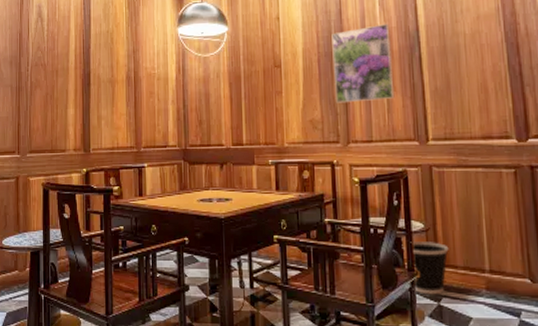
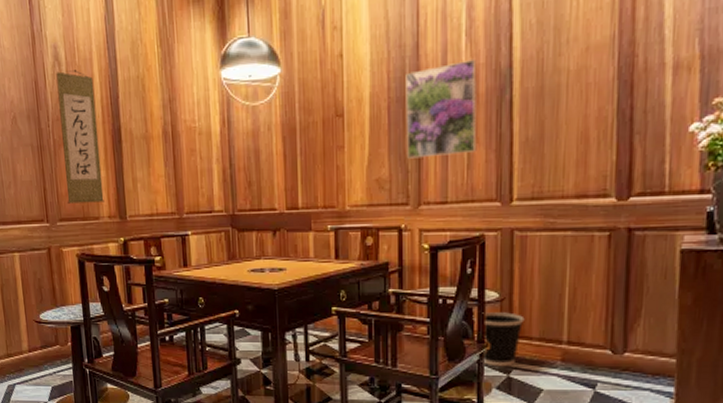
wall scroll: none [38,25,71,137] -> present [56,70,104,204]

